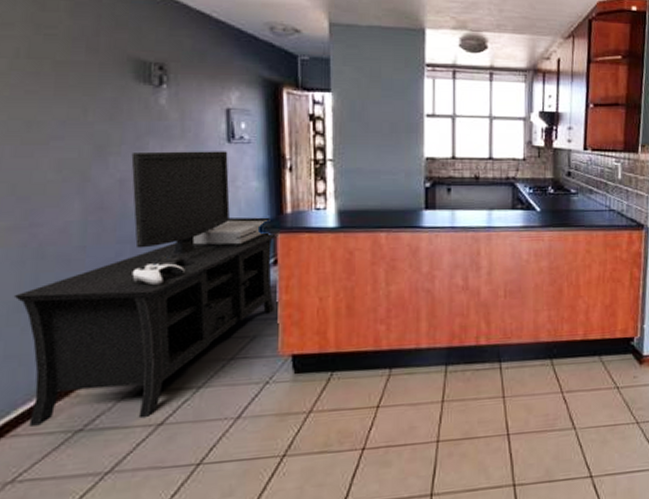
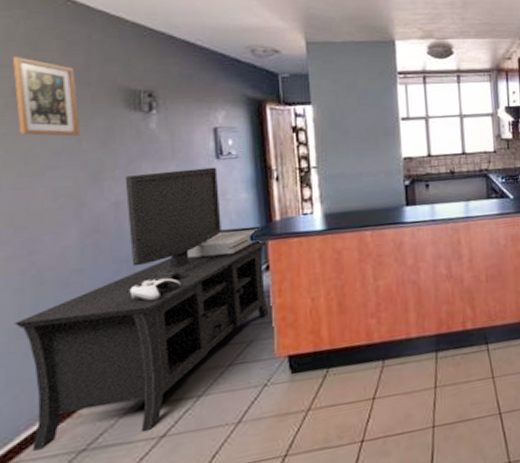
picture frame: none [18,14,87,106] -> present [12,56,81,137]

